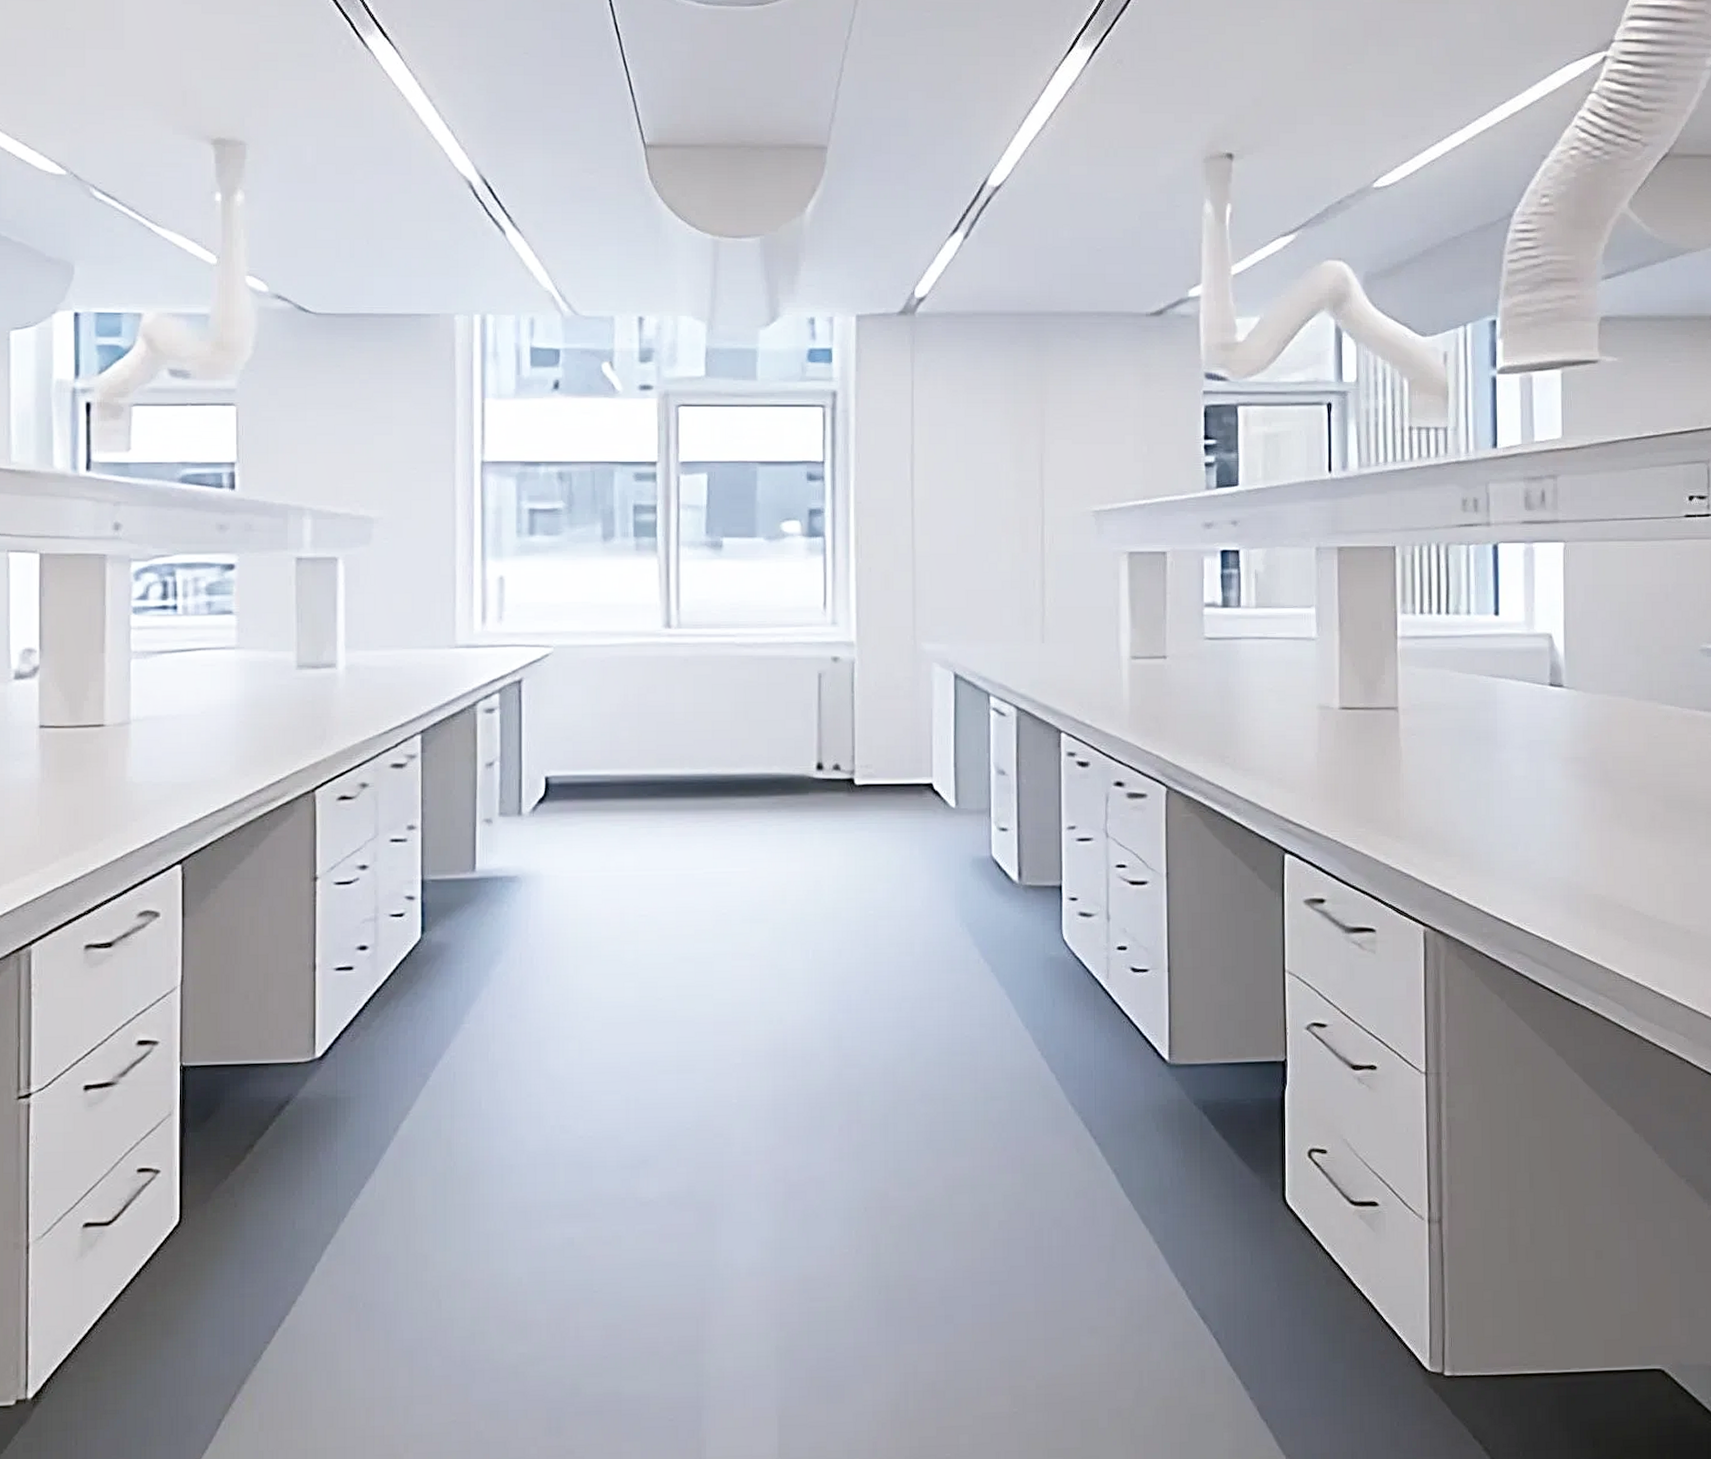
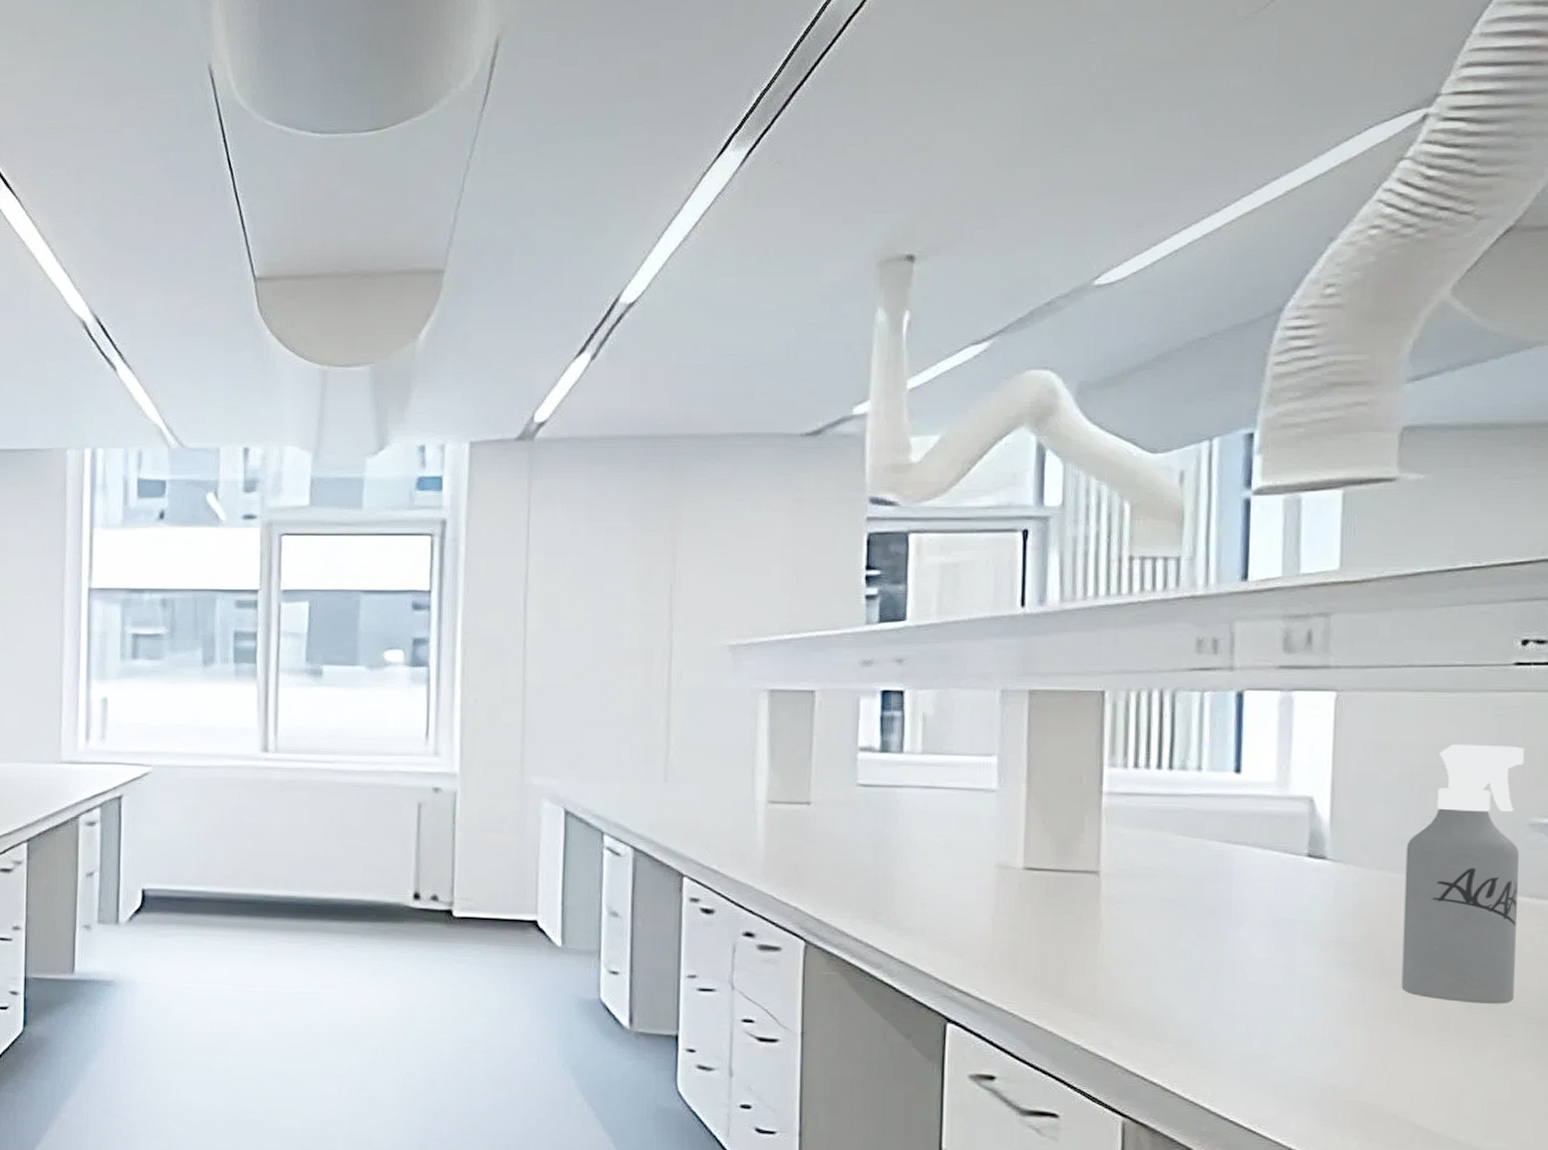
spray bottle: none [1618,584,1697,803] -> present [1401,743,1524,1004]

